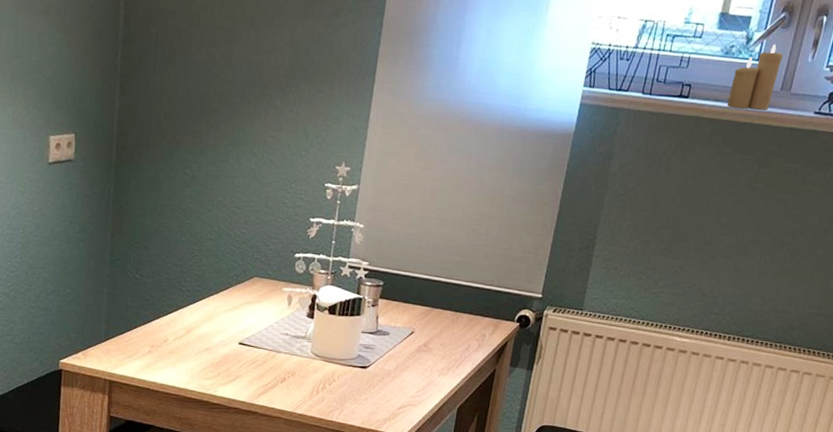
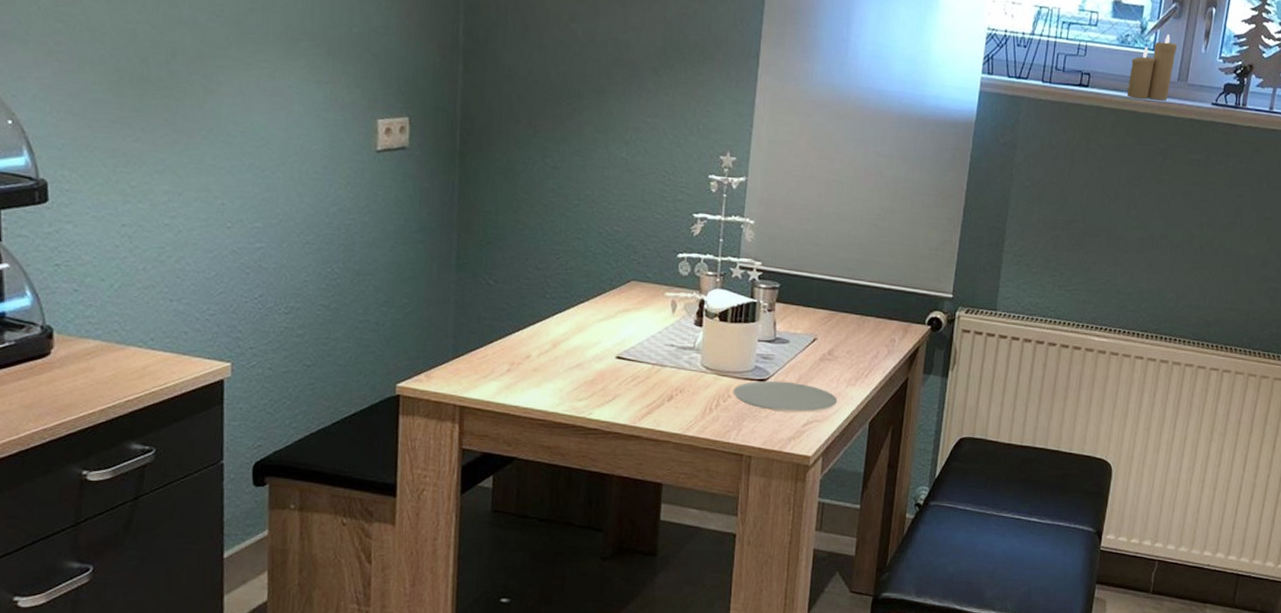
plate: none [337,368,430,398] -> present [733,381,838,414]

